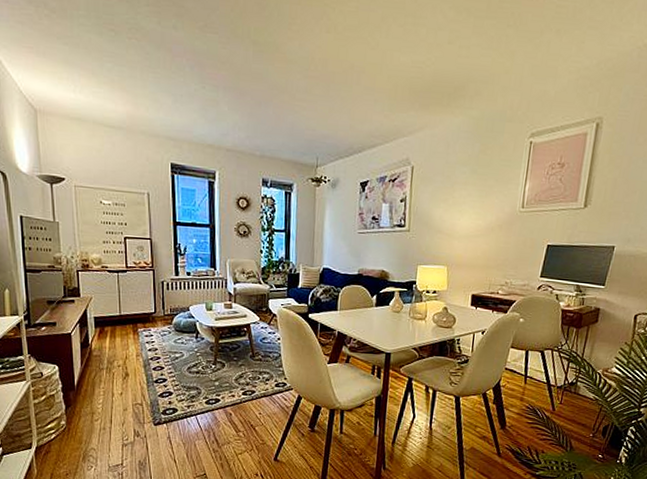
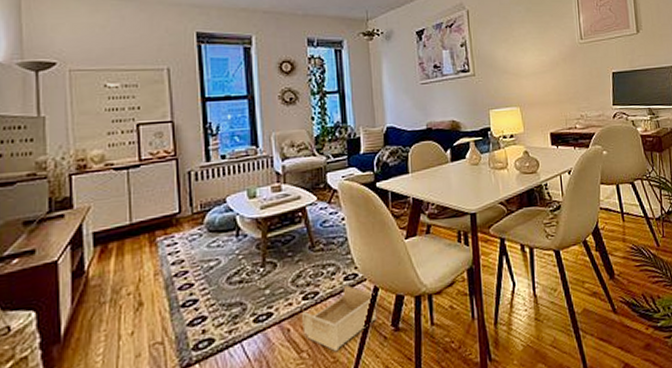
storage bin: none [241,391,299,436] -> present [302,285,377,351]

